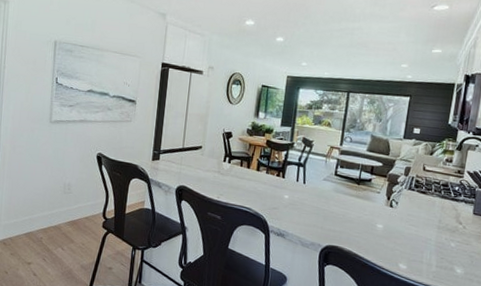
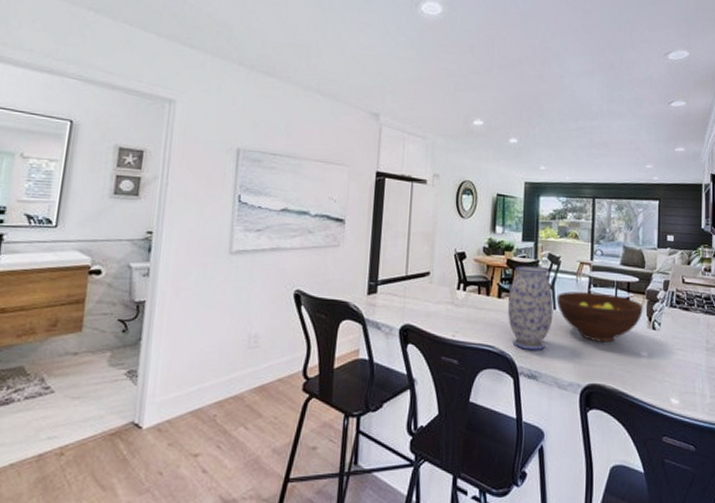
vase: none [264,146,304,215] -> present [507,266,554,351]
fruit bowl: none [306,170,384,214] -> present [556,291,643,342]

